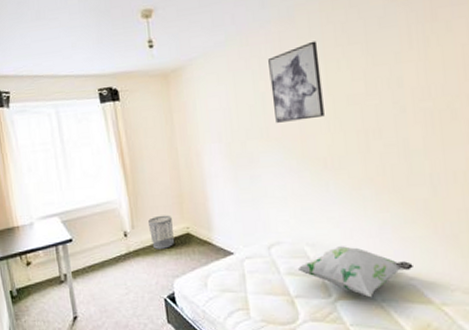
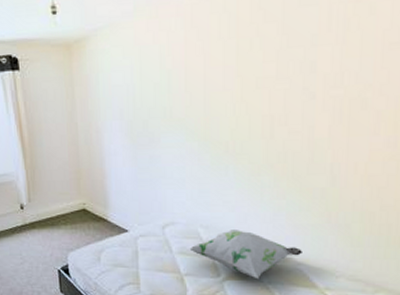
waste bin: present [149,215,174,249] -> none [45,190,70,223]
wall art: present [268,41,324,123] -> none [178,16,231,103]

